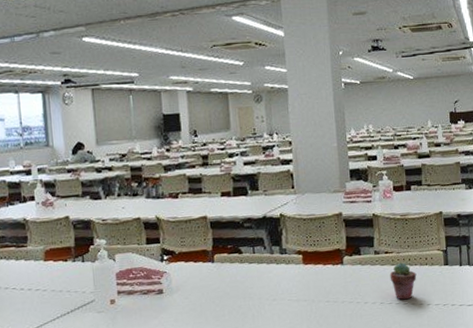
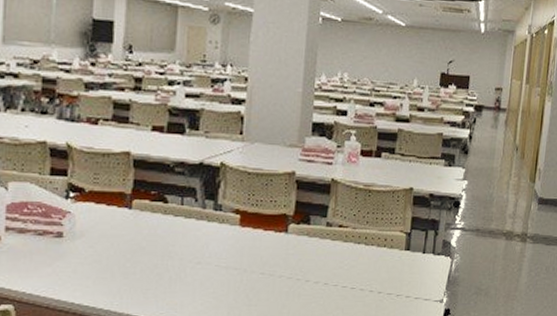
potted succulent: present [390,262,417,300] -> none [340,240,372,284]

